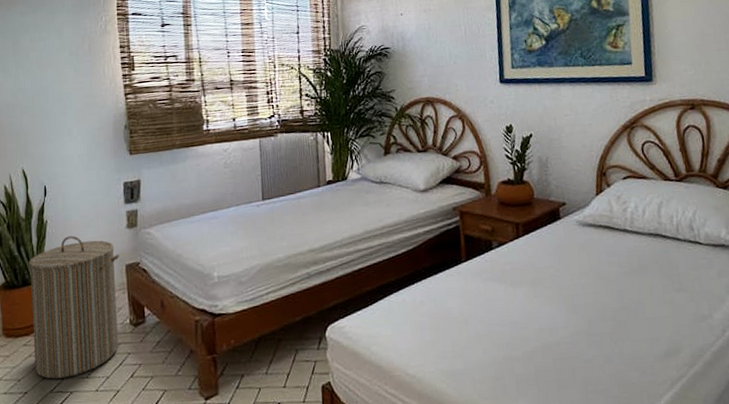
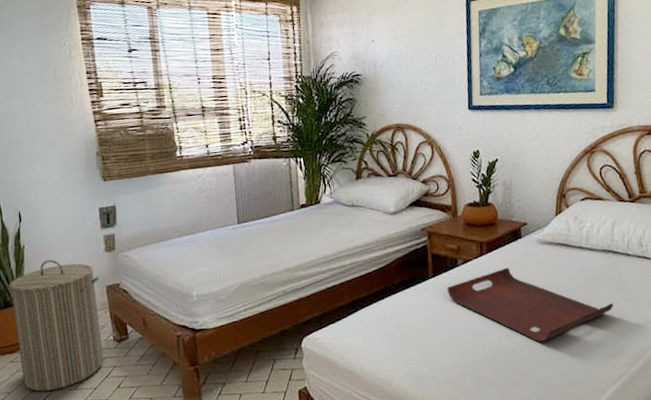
serving tray: none [481,251,666,337] -> present [447,267,614,343]

